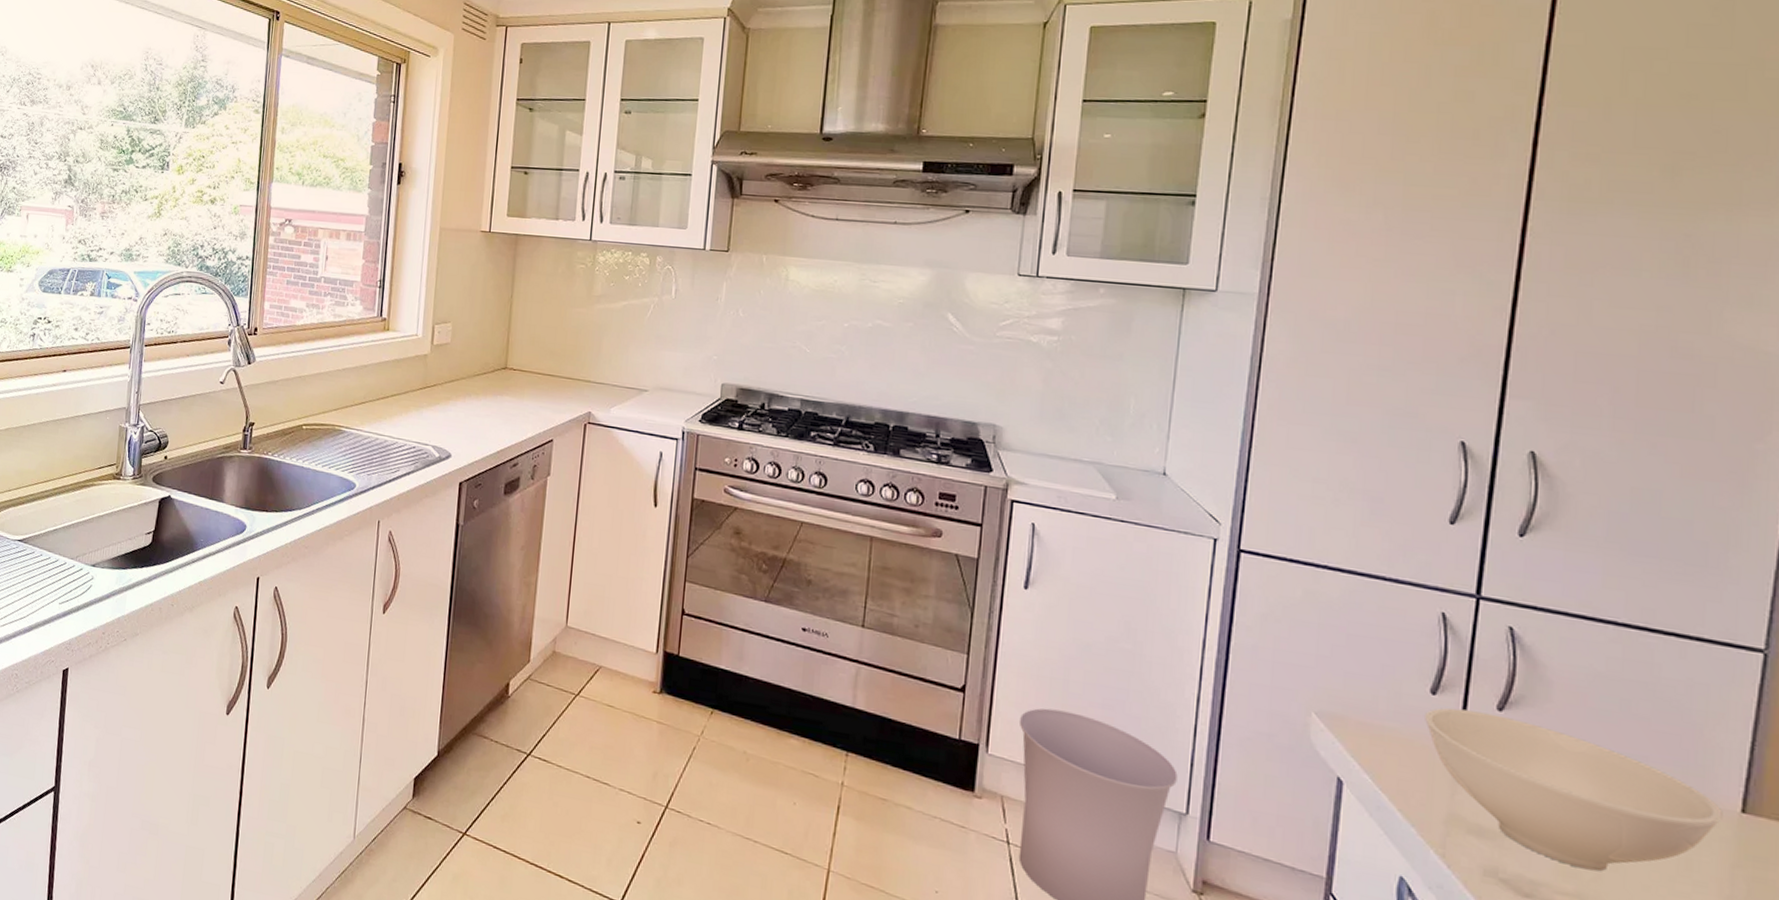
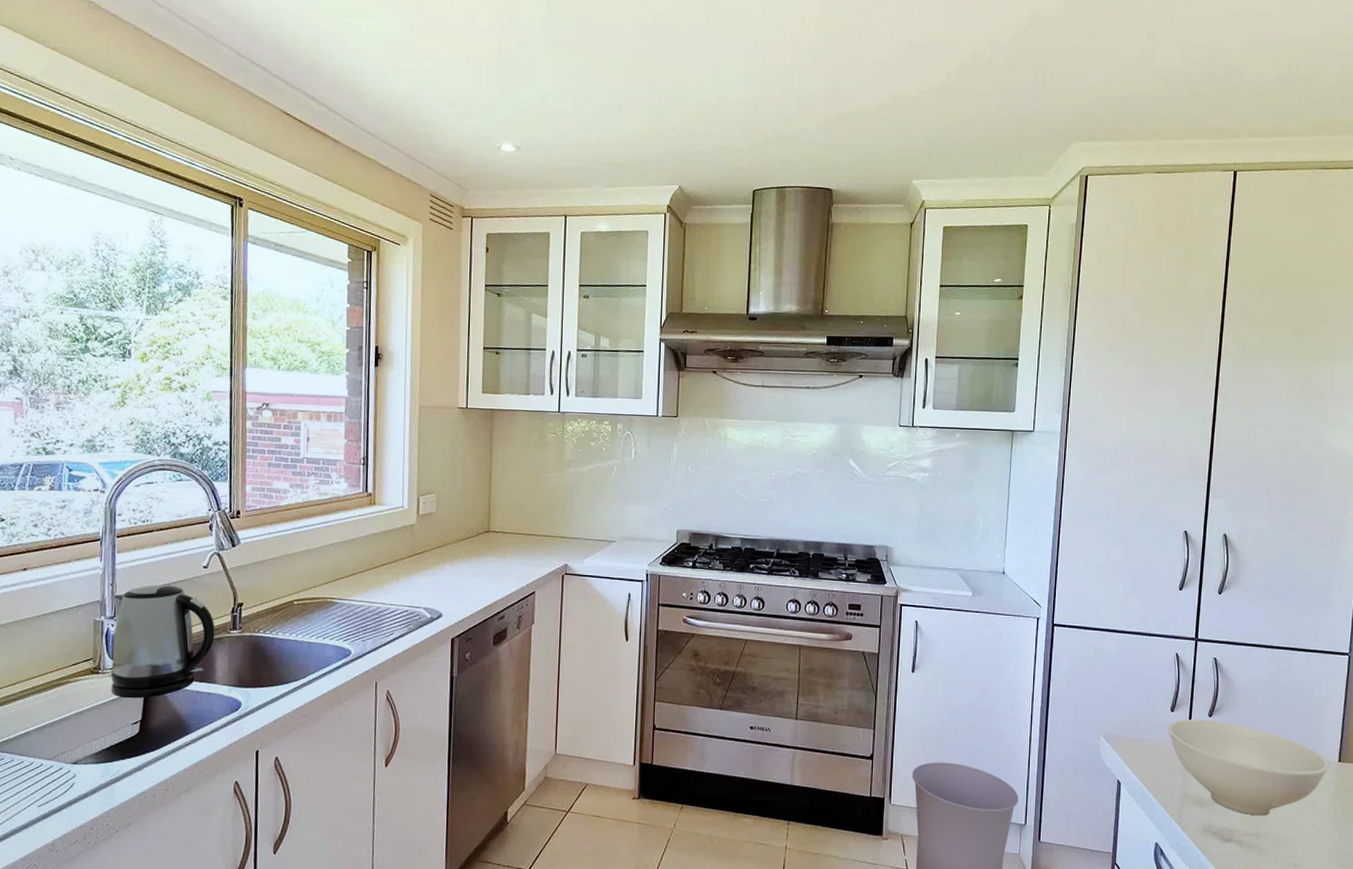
kettle: none [129,396,227,510] -> present [110,584,215,699]

